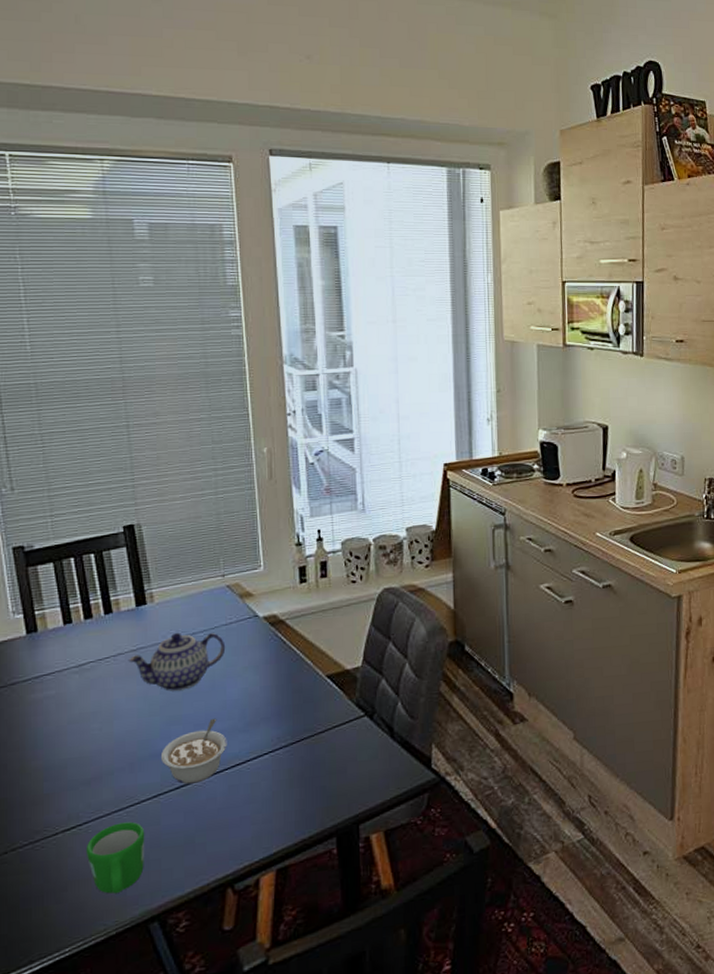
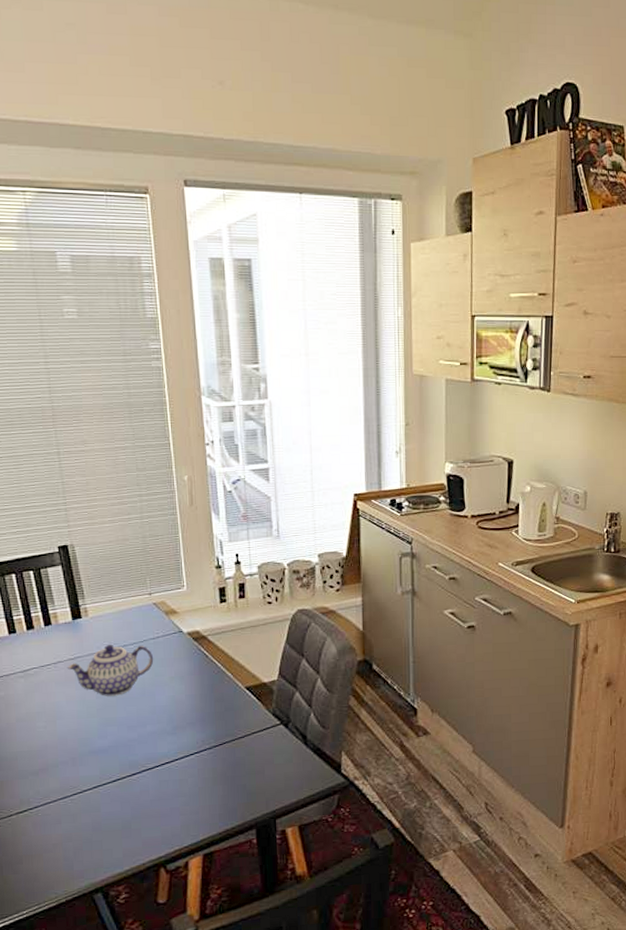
mug: present [85,821,145,894] -> none [37,808,88,868]
legume: present [160,718,227,784] -> none [98,721,158,778]

